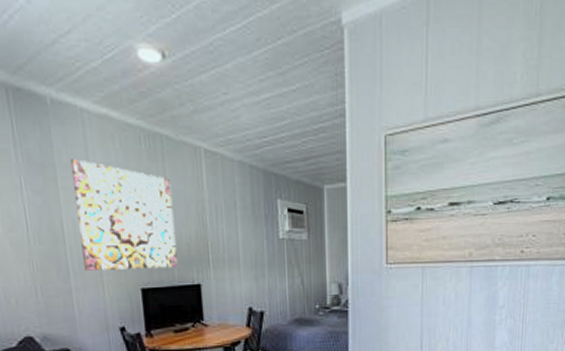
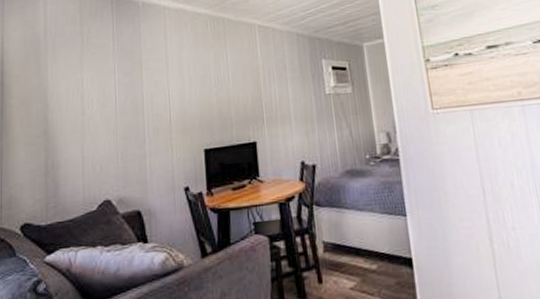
wall art: present [71,159,178,271] -> none [154,44,236,136]

